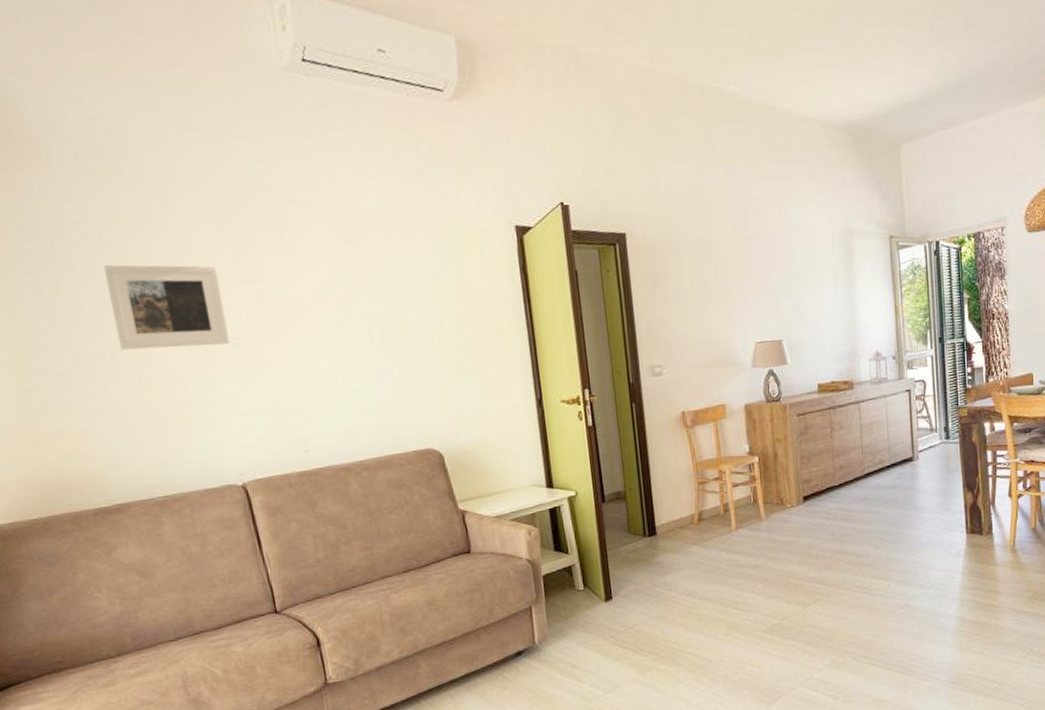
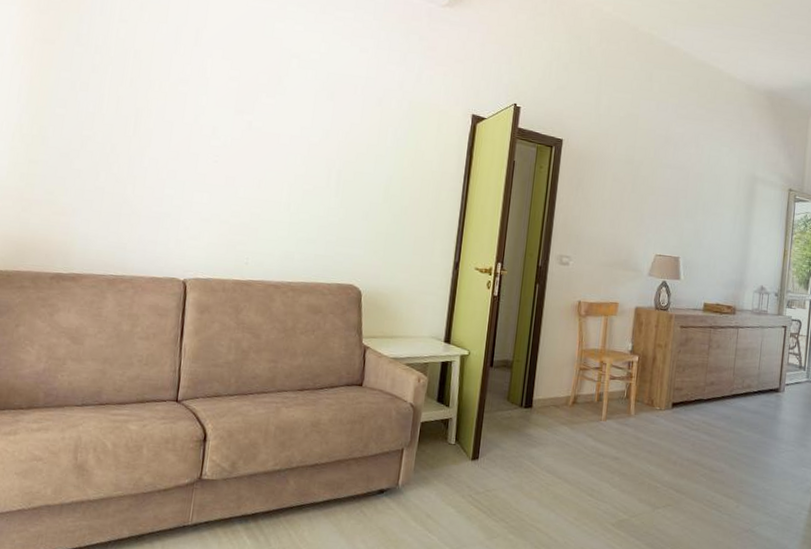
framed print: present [104,264,230,350] -> none [121,76,219,160]

